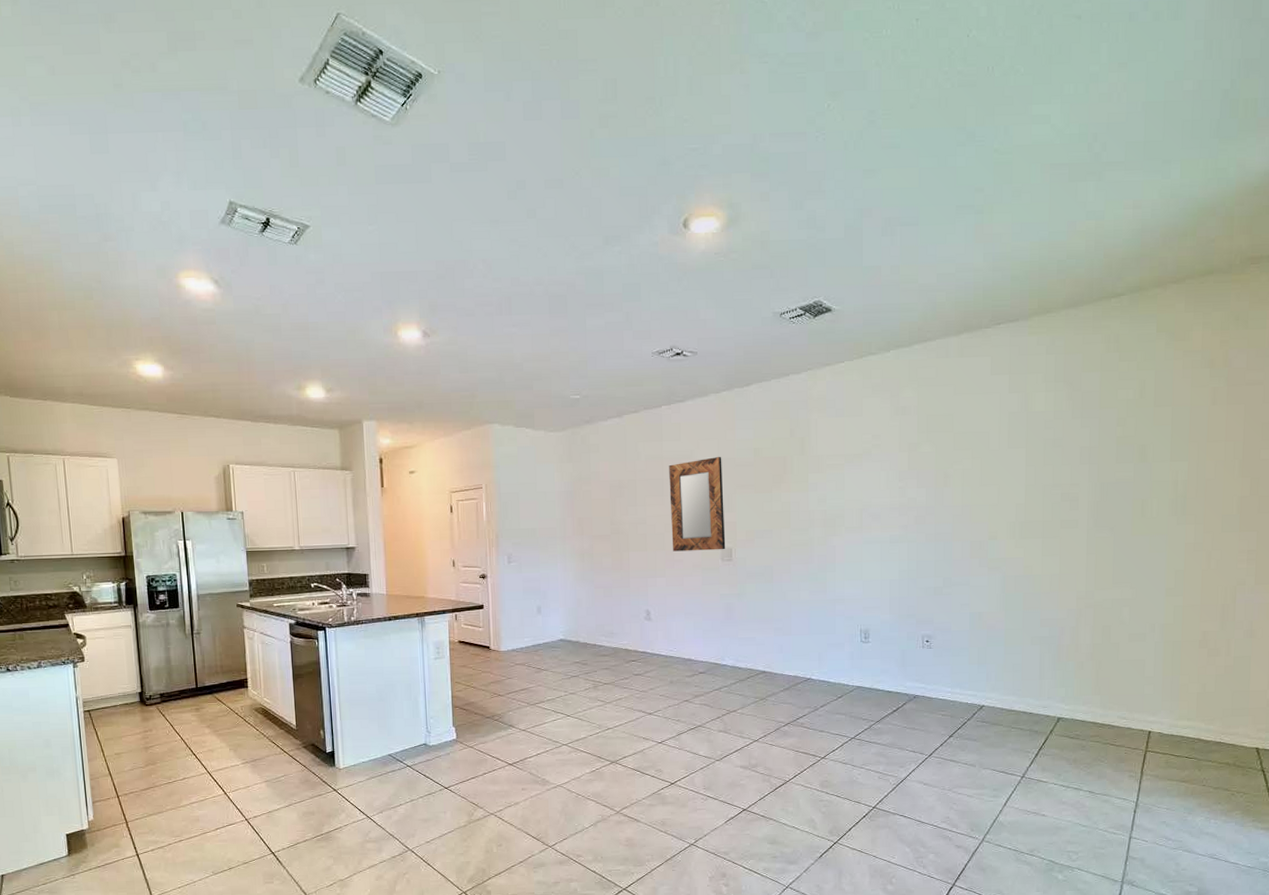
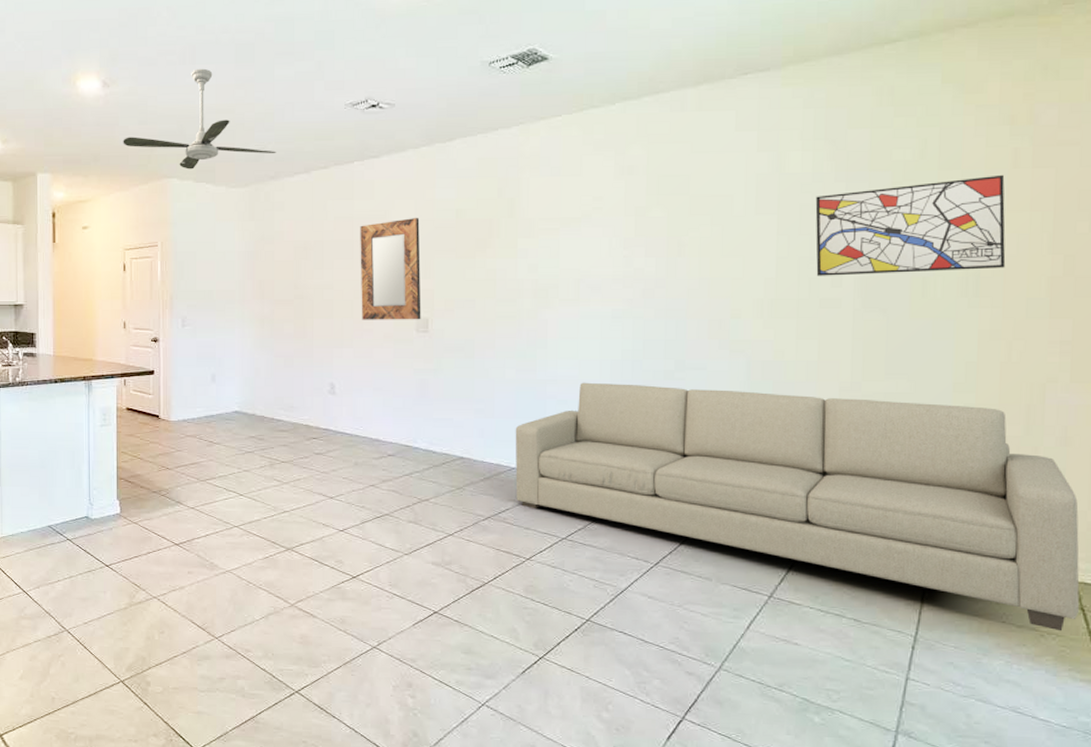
ceiling fan: none [445,319,591,415] -> present [123,68,277,170]
sofa: none [809,600,1261,790] -> present [515,382,1080,631]
wall art: none [1056,410,1206,501] -> present [815,174,1006,276]

